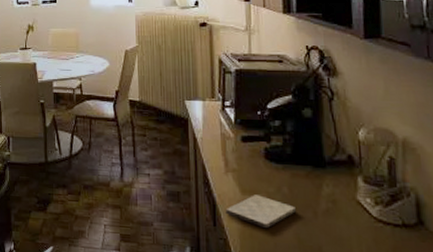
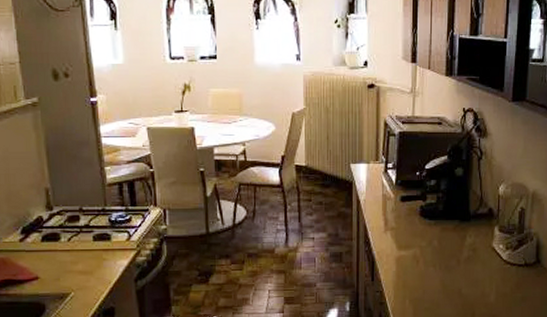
cutting board: present [225,195,297,229] -> none [383,249,444,279]

